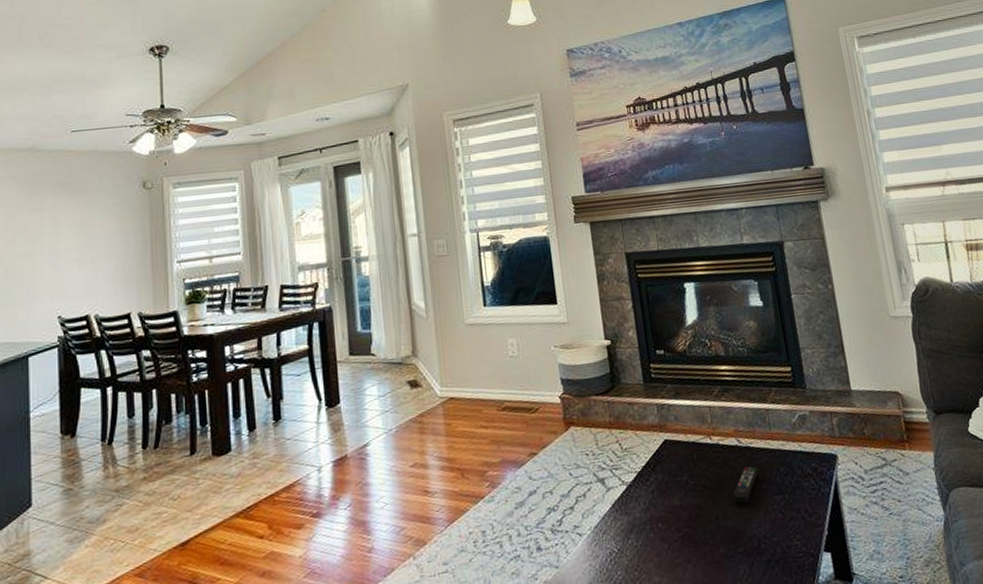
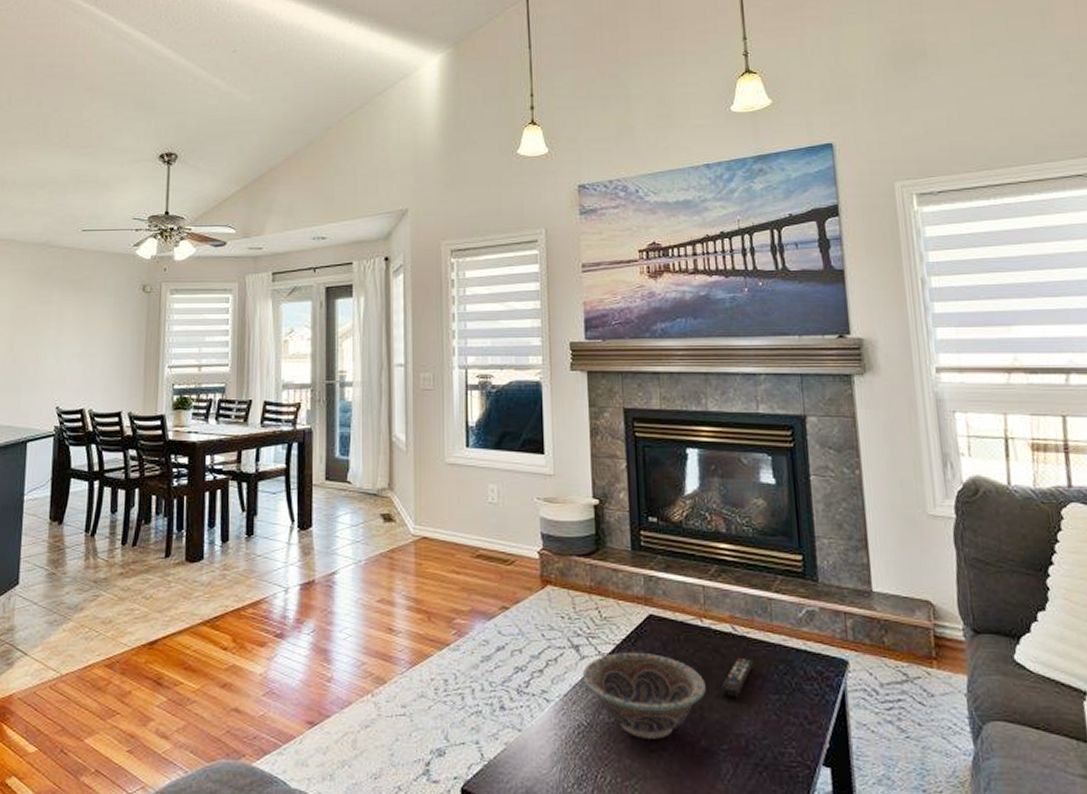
decorative bowl: none [609,475,720,555] -> present [582,653,706,739]

